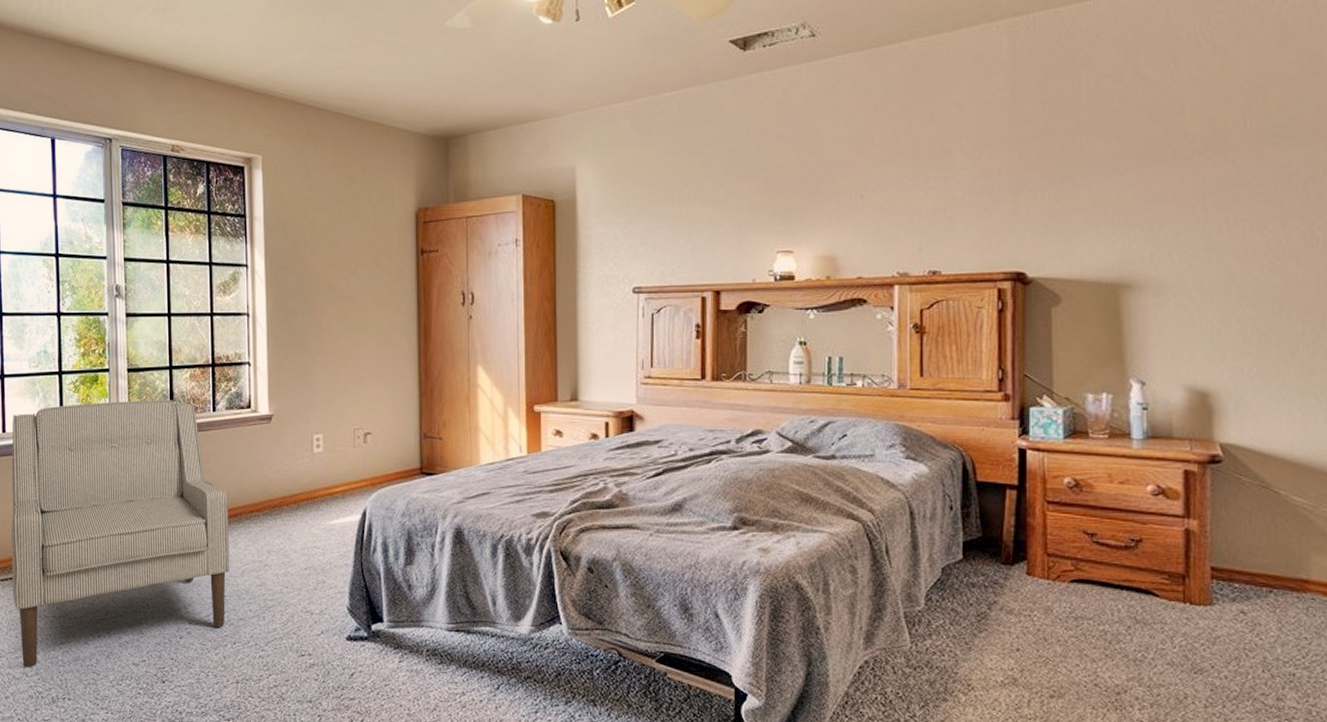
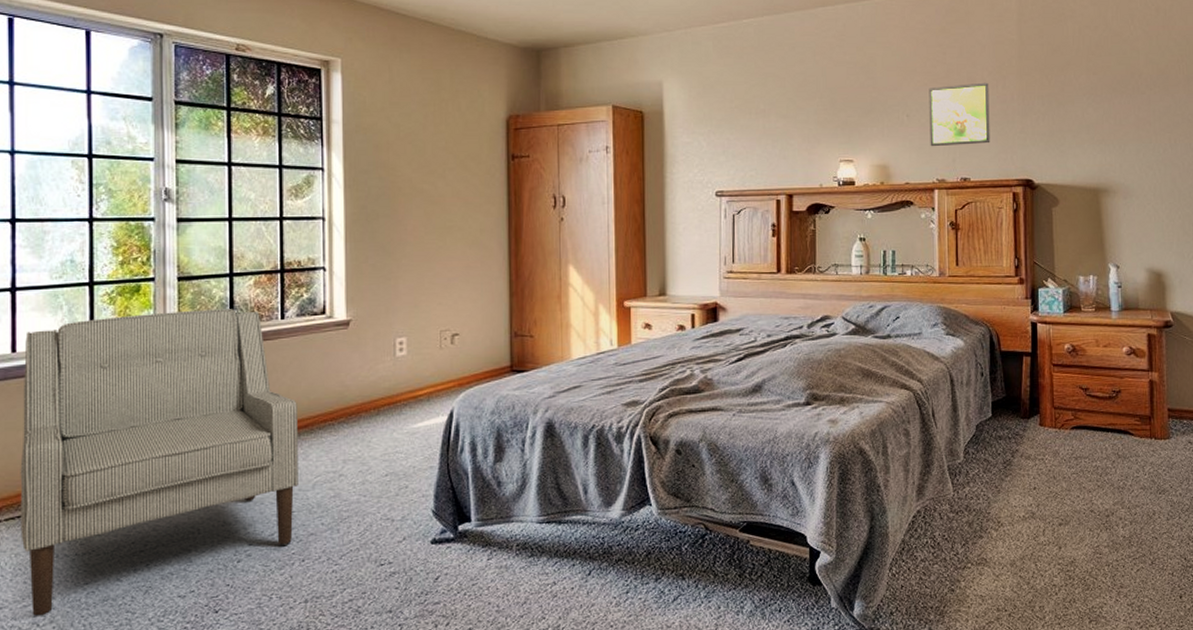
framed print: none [889,153,969,234] -> present [929,82,990,147]

